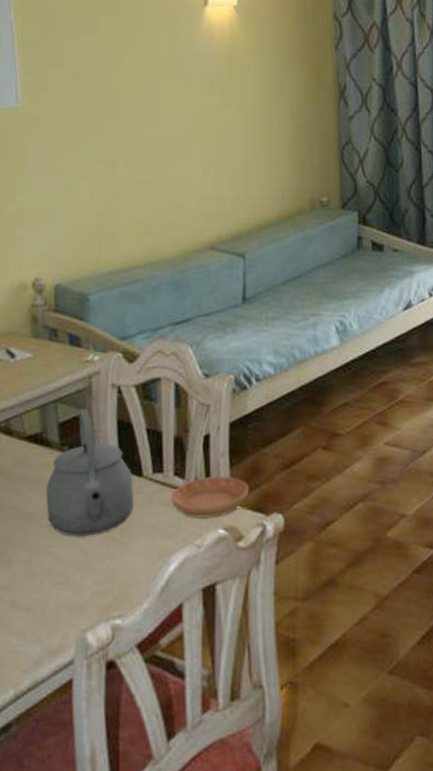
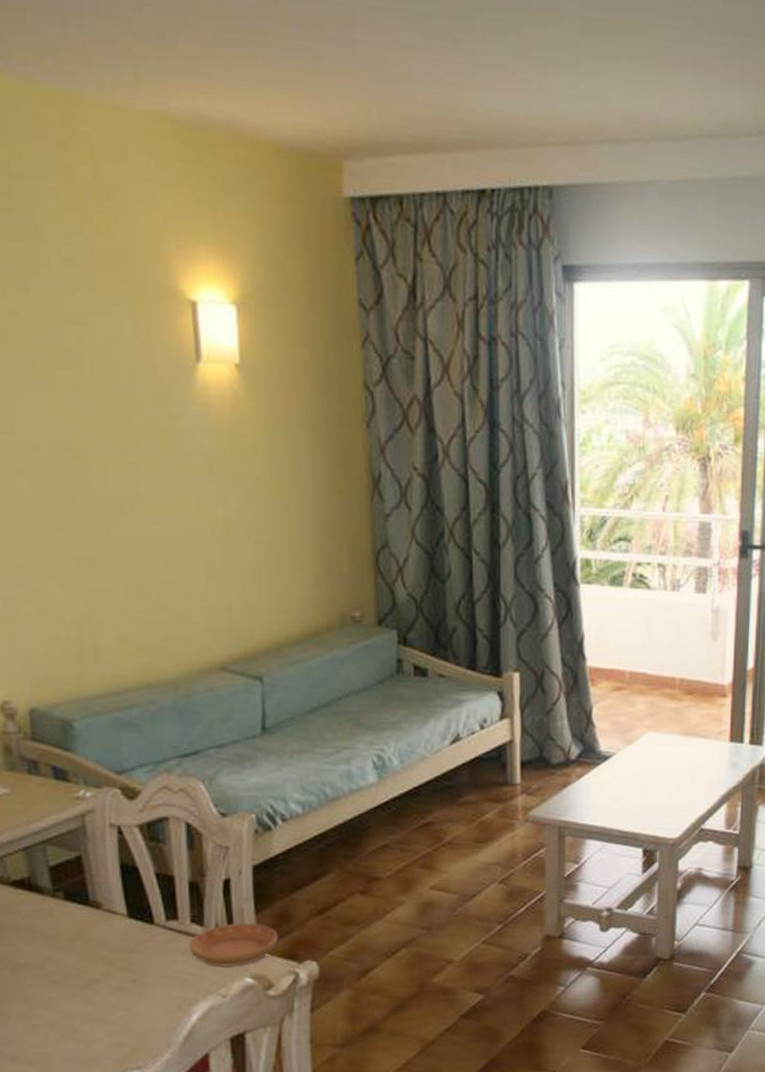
tea kettle: present [45,409,134,537] -> none [40,851,146,989]

